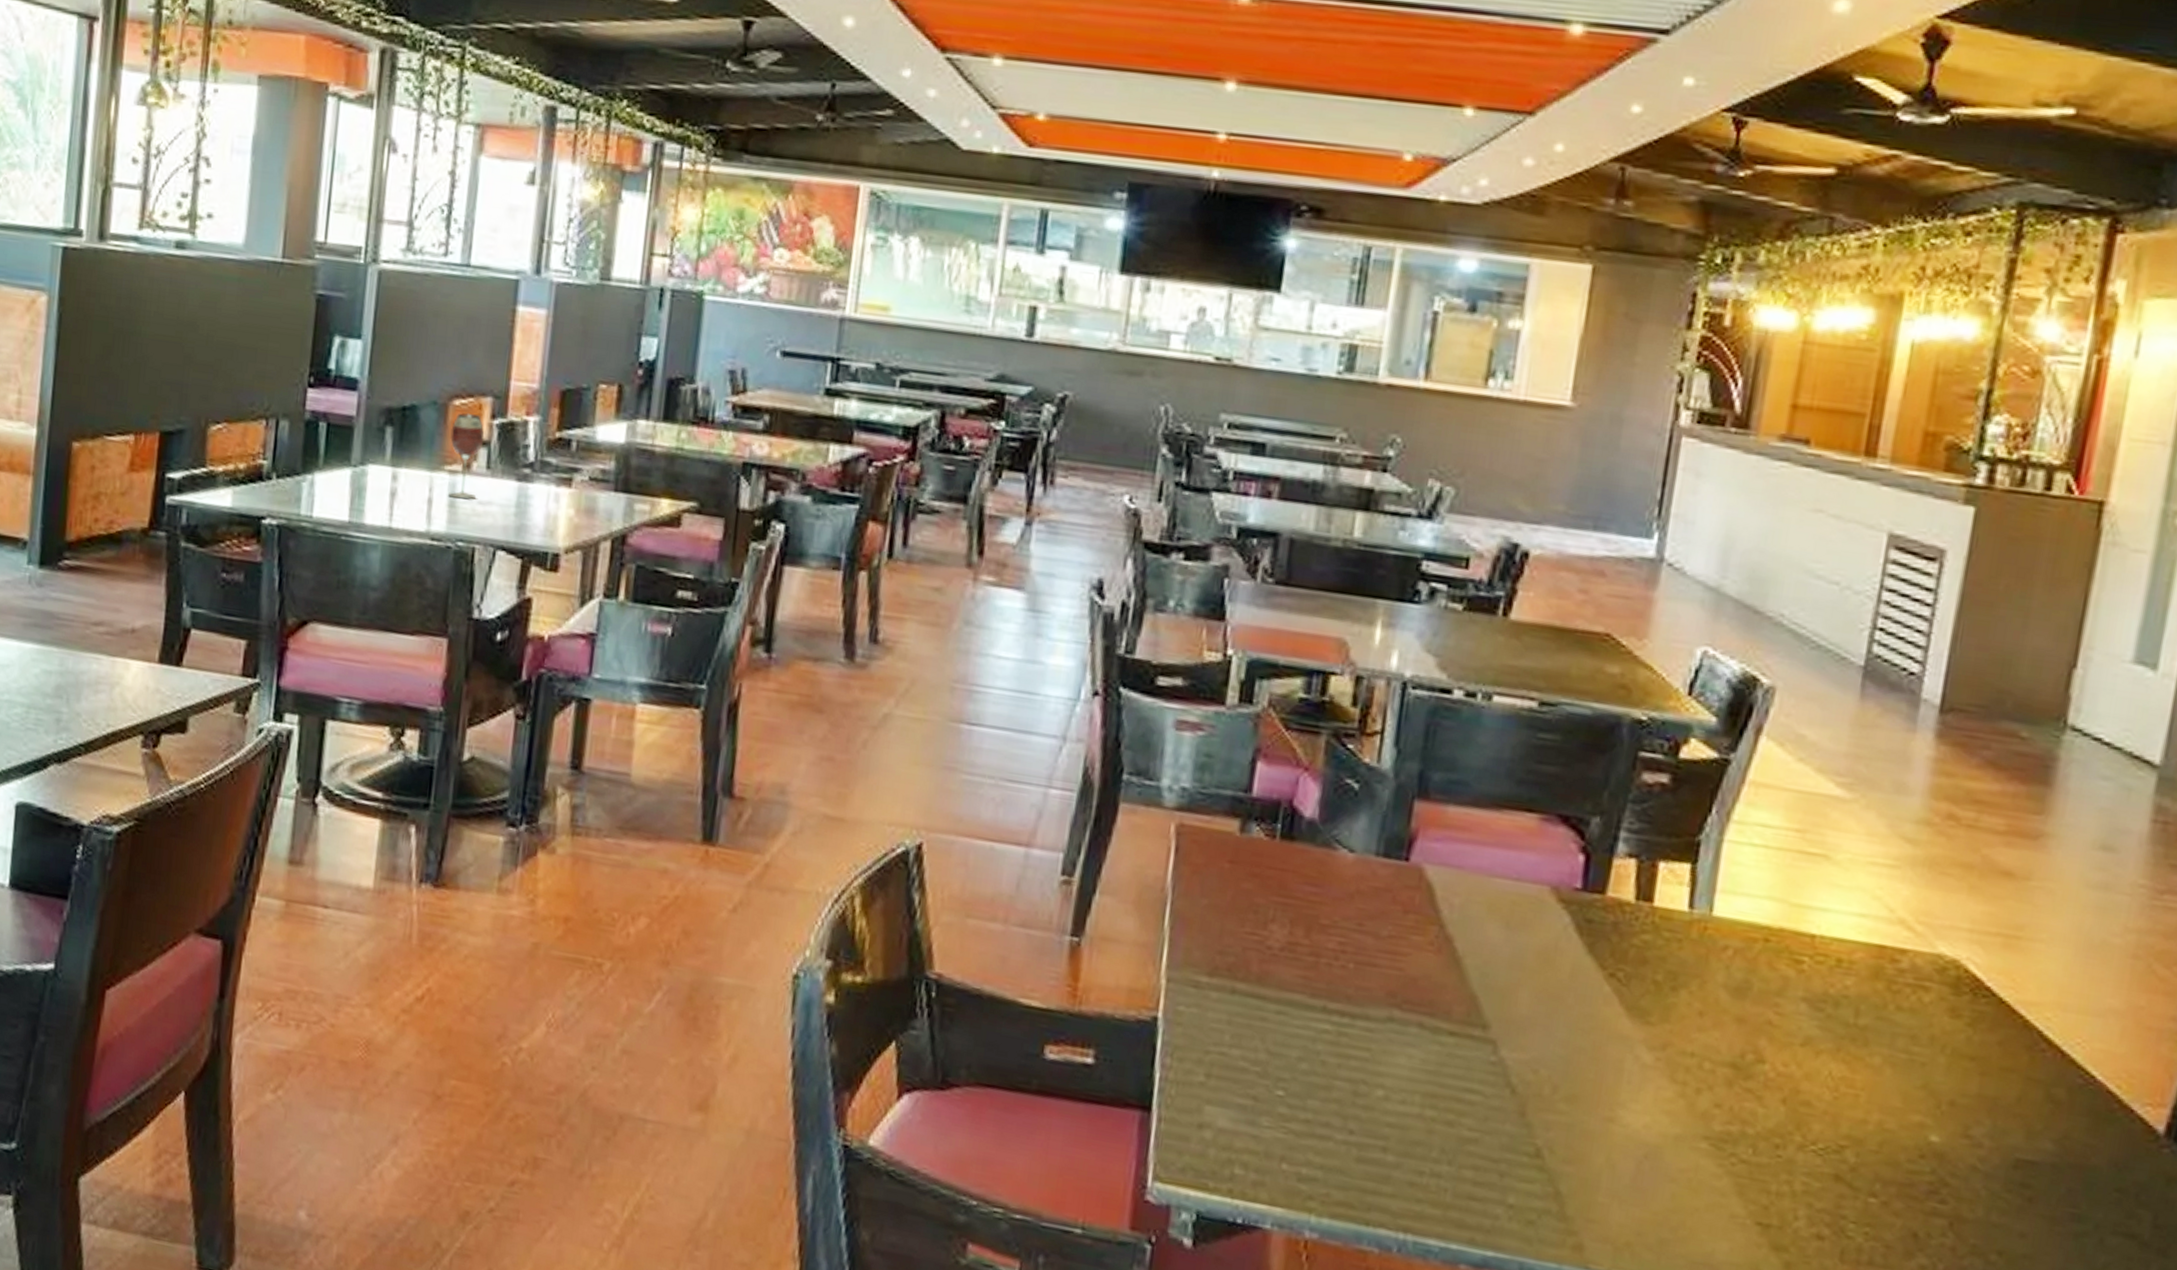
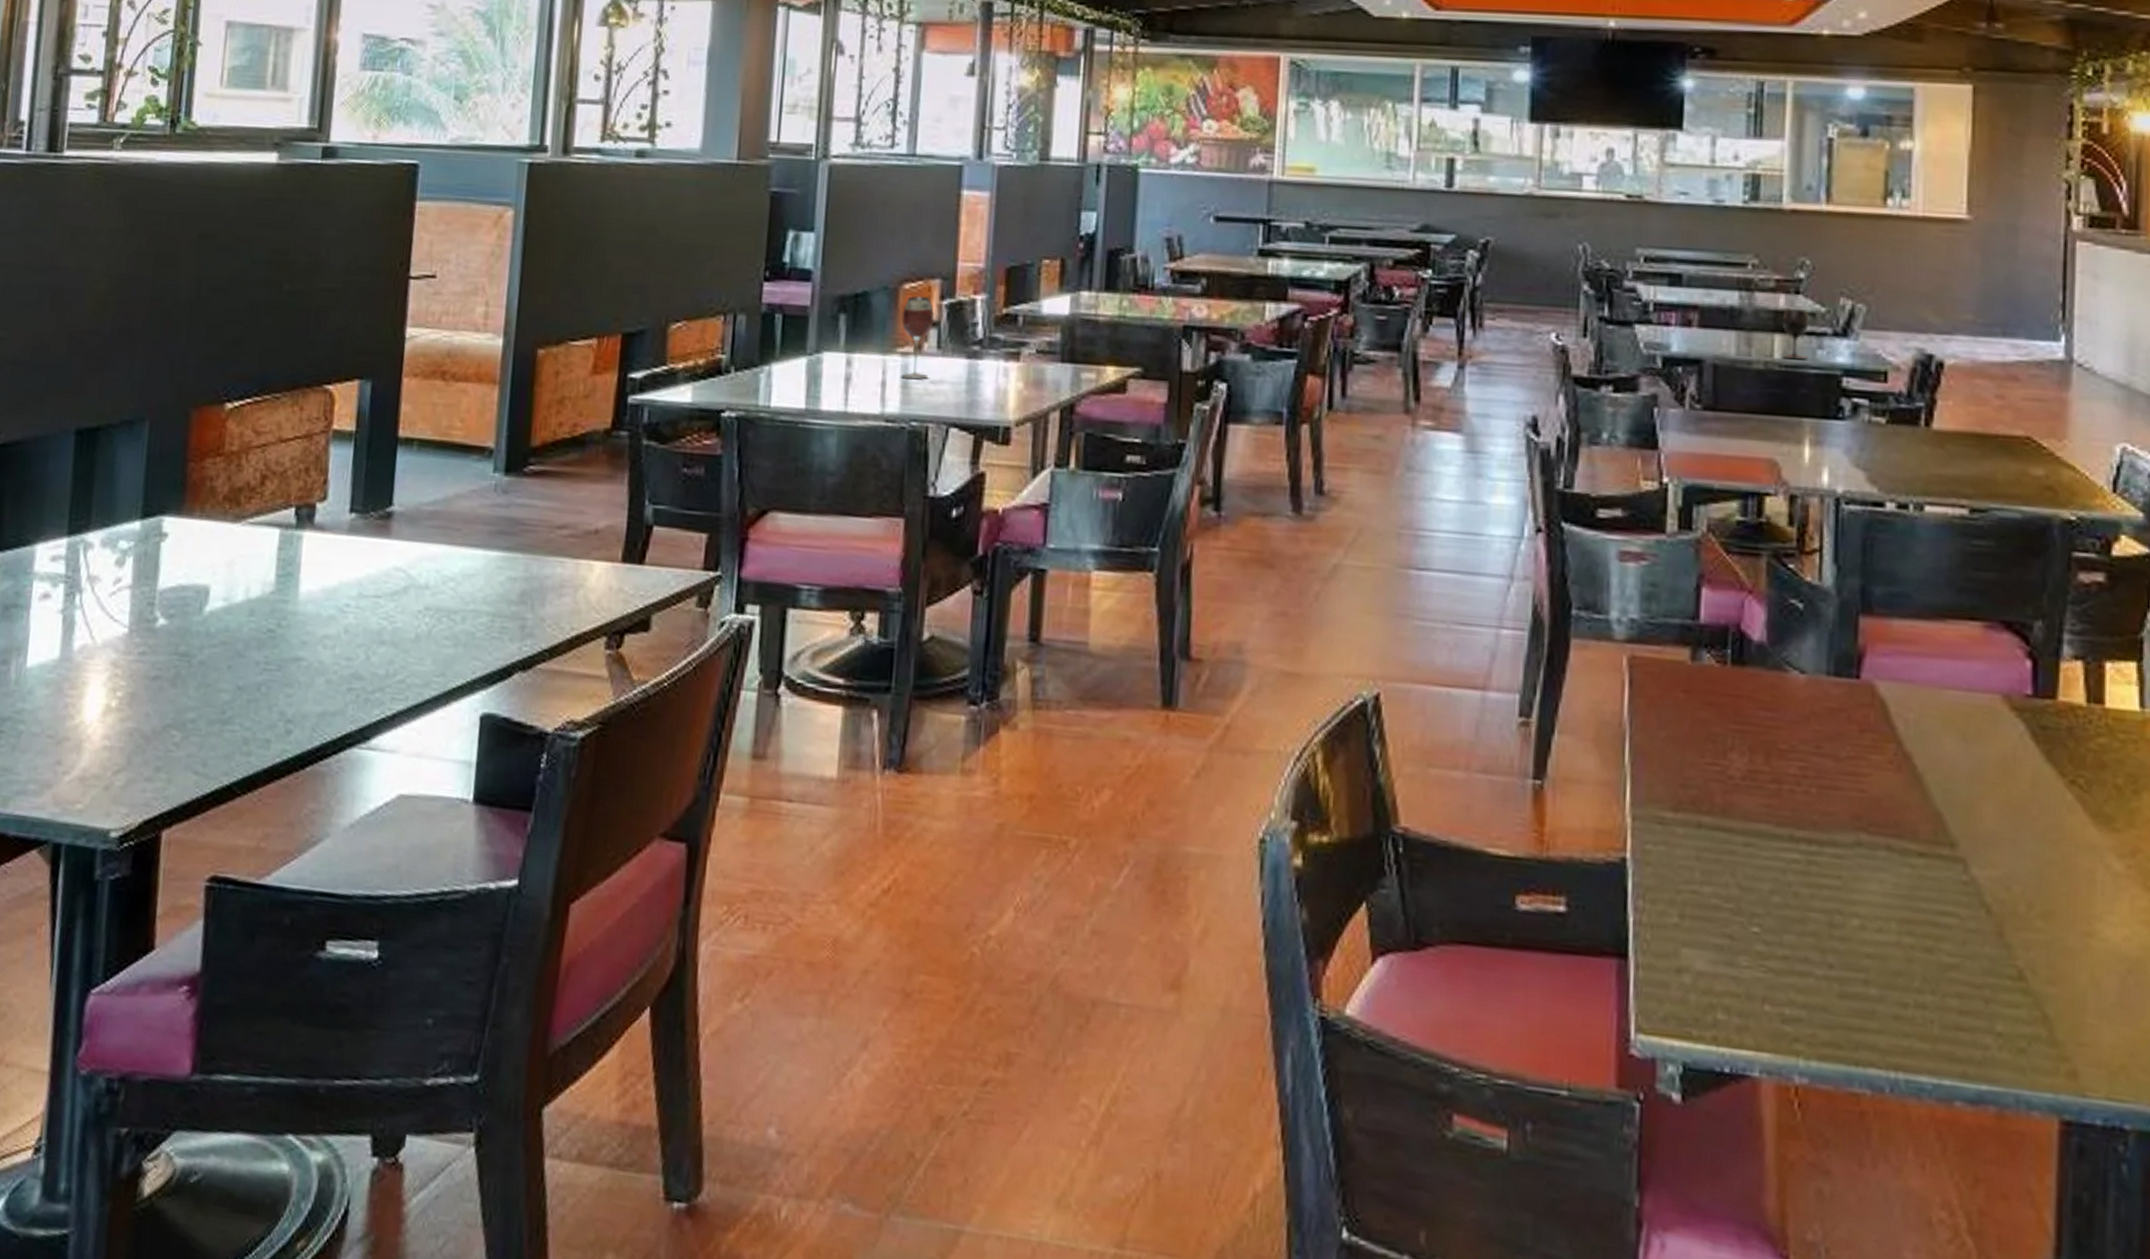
wine glass: none [1362,486,1395,541] -> present [1782,308,1809,360]

